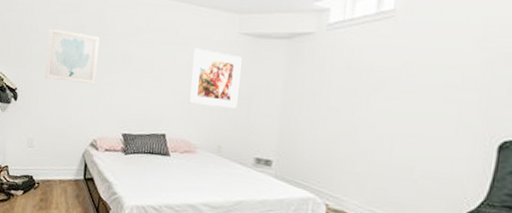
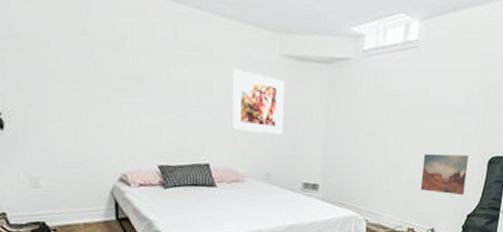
wall art: present [45,27,99,85] -> none [37,32,116,109]
wall art: none [397,133,468,187] -> present [420,153,469,196]

